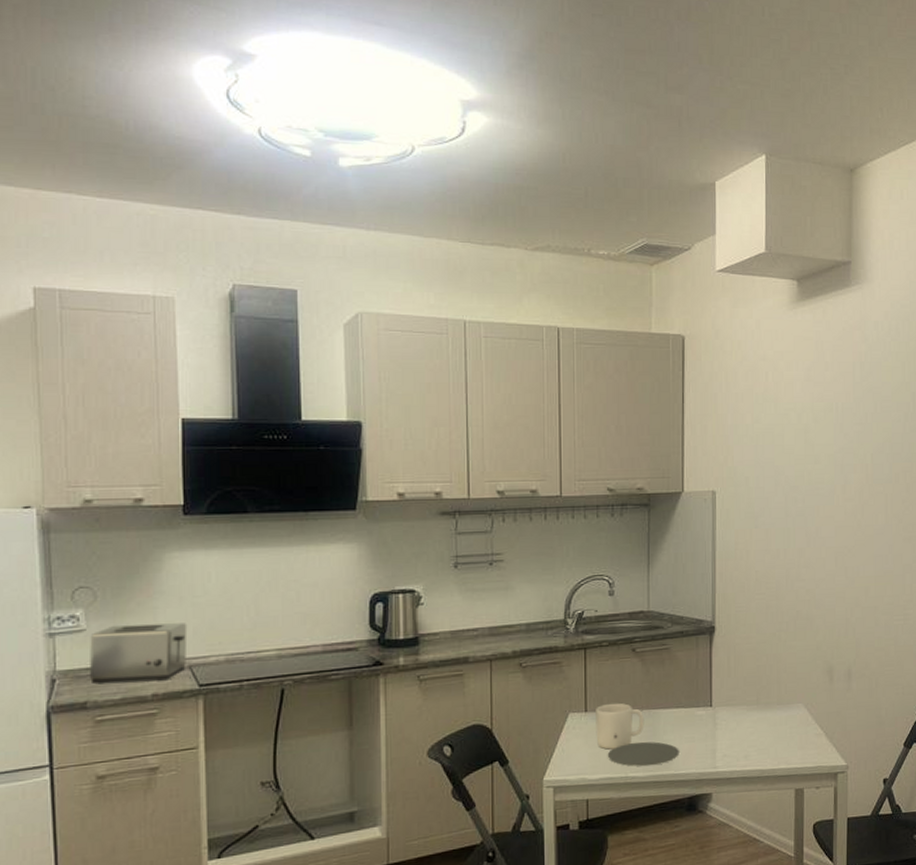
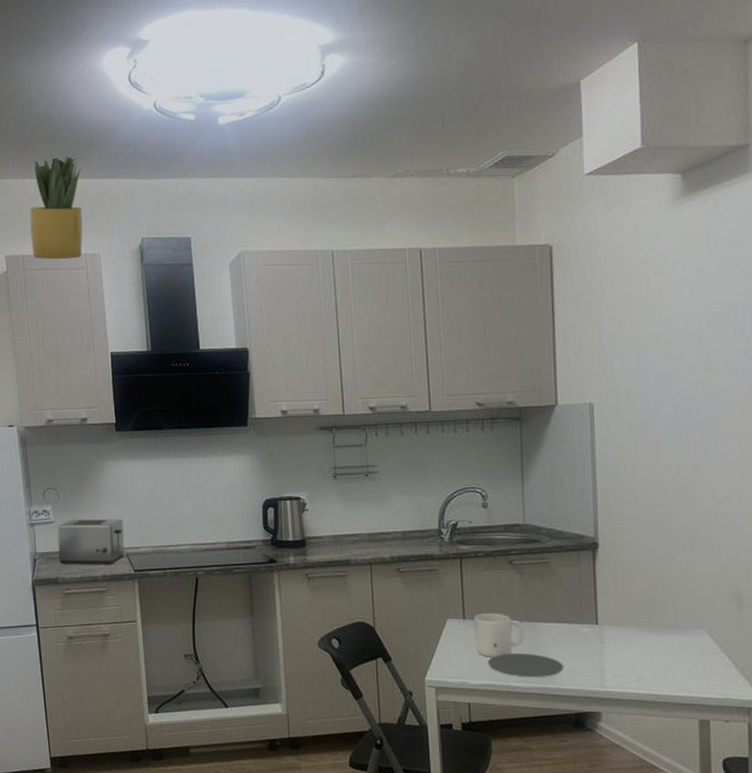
planter: none [73,171,155,301] -> present [29,155,83,260]

